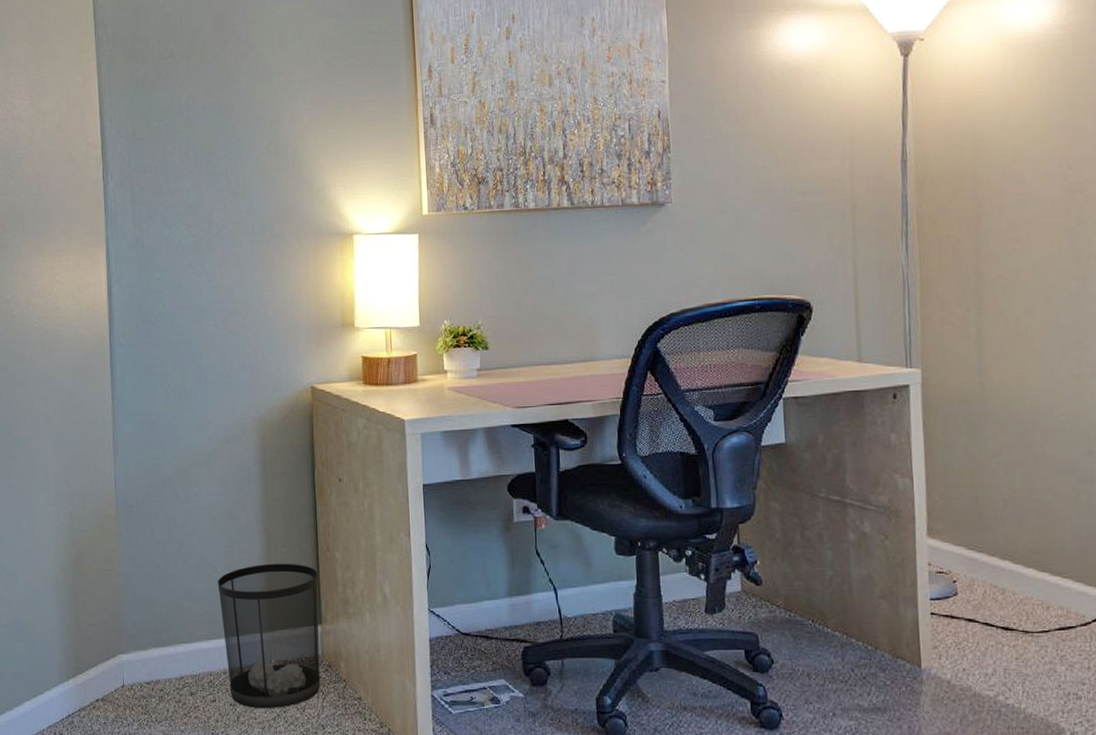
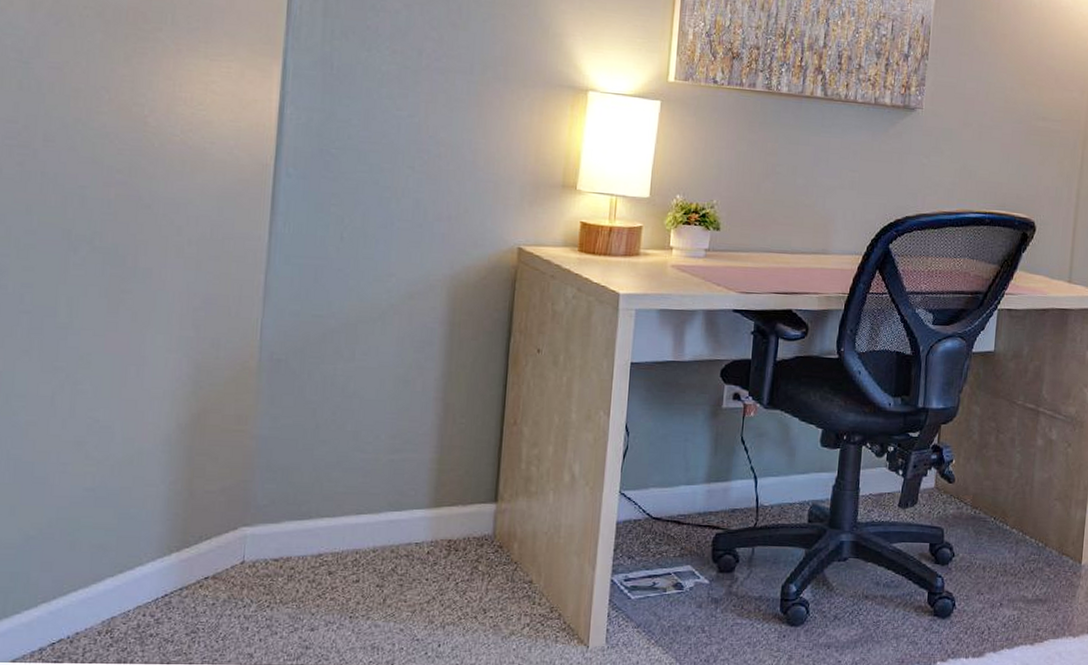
waste bin: present [217,563,321,709] -> none [377,434,500,591]

